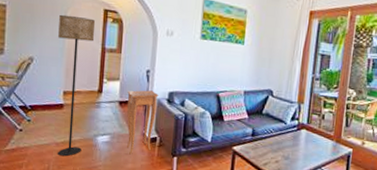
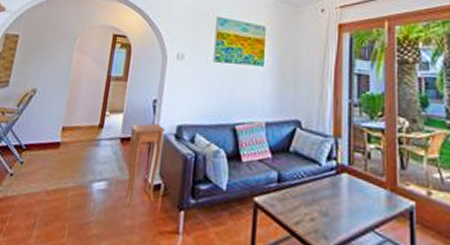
floor lamp: present [58,14,96,157] -> none [47,42,104,209]

